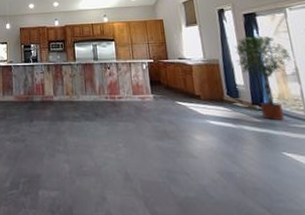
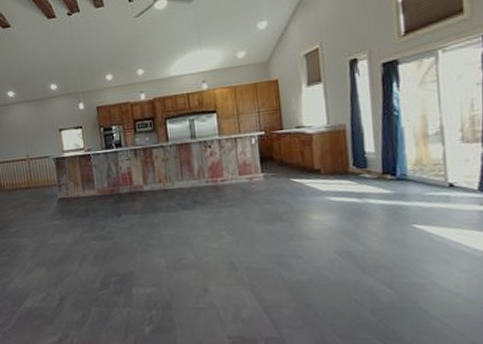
potted tree: present [233,36,292,121] -> none [366,89,438,191]

